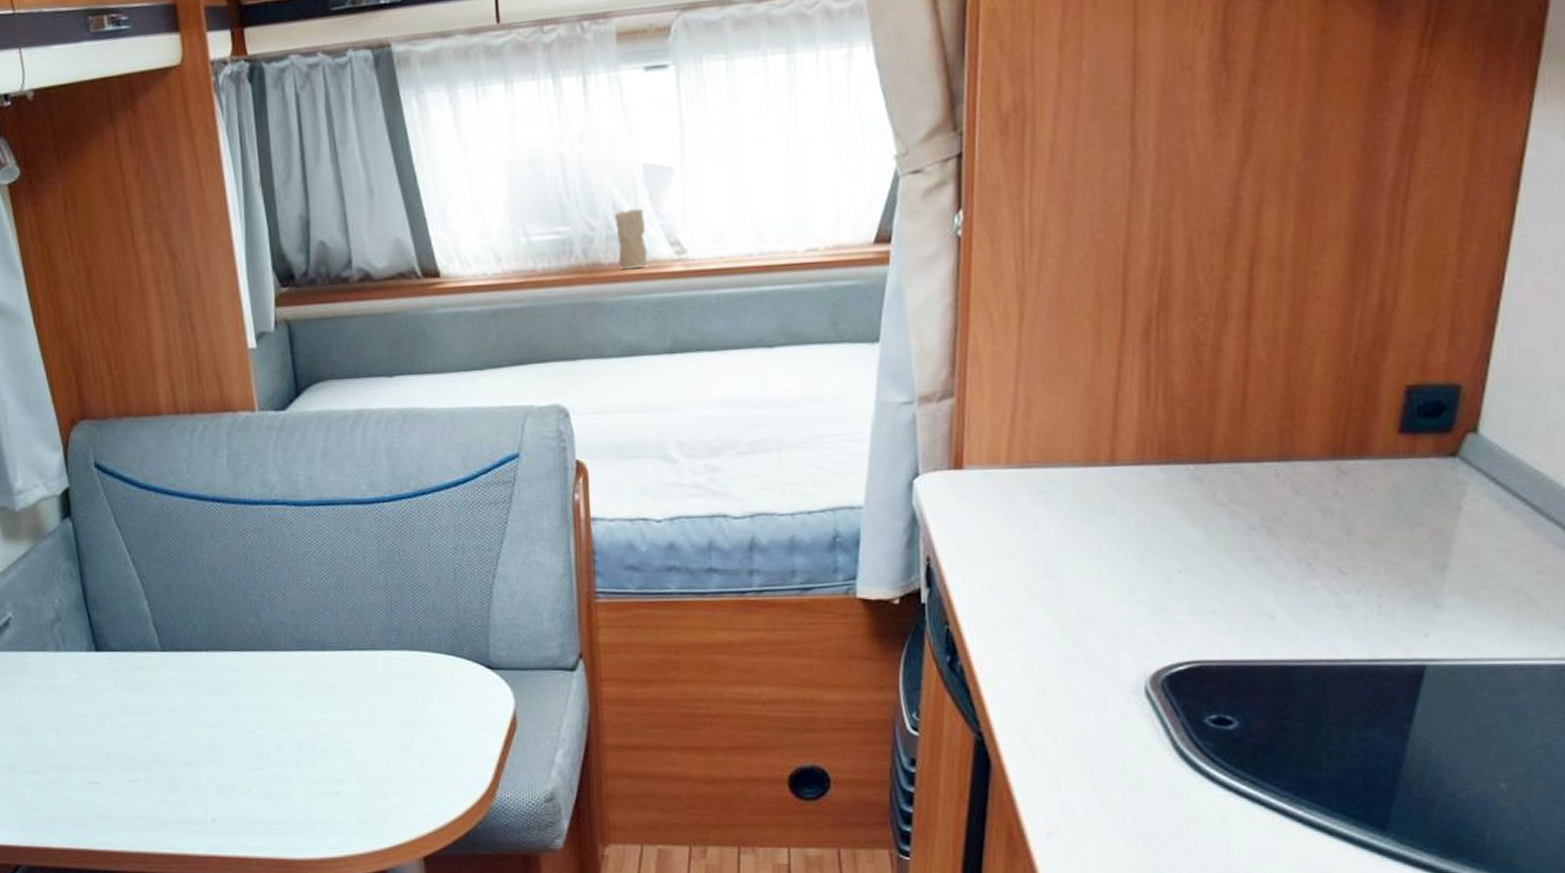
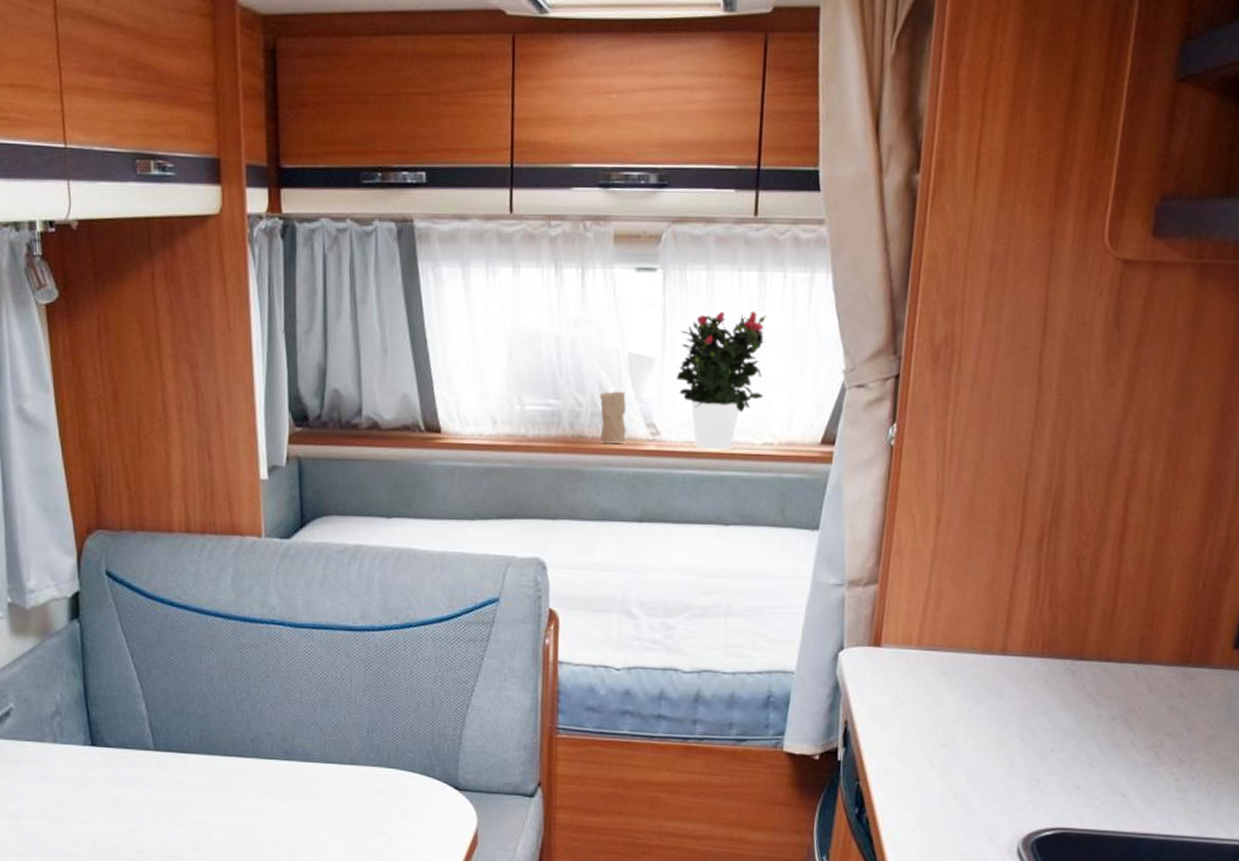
potted flower: none [699,99,802,263] -> present [676,311,766,449]

